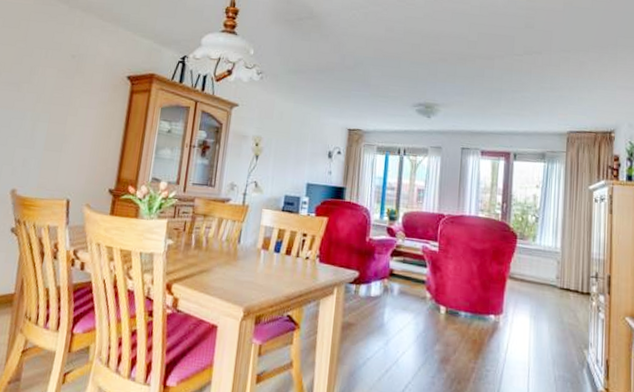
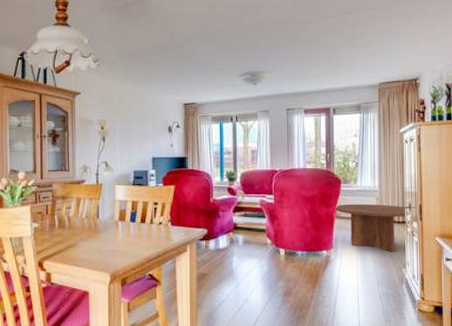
coffee table: none [507,263,593,328] -> present [334,204,407,252]

